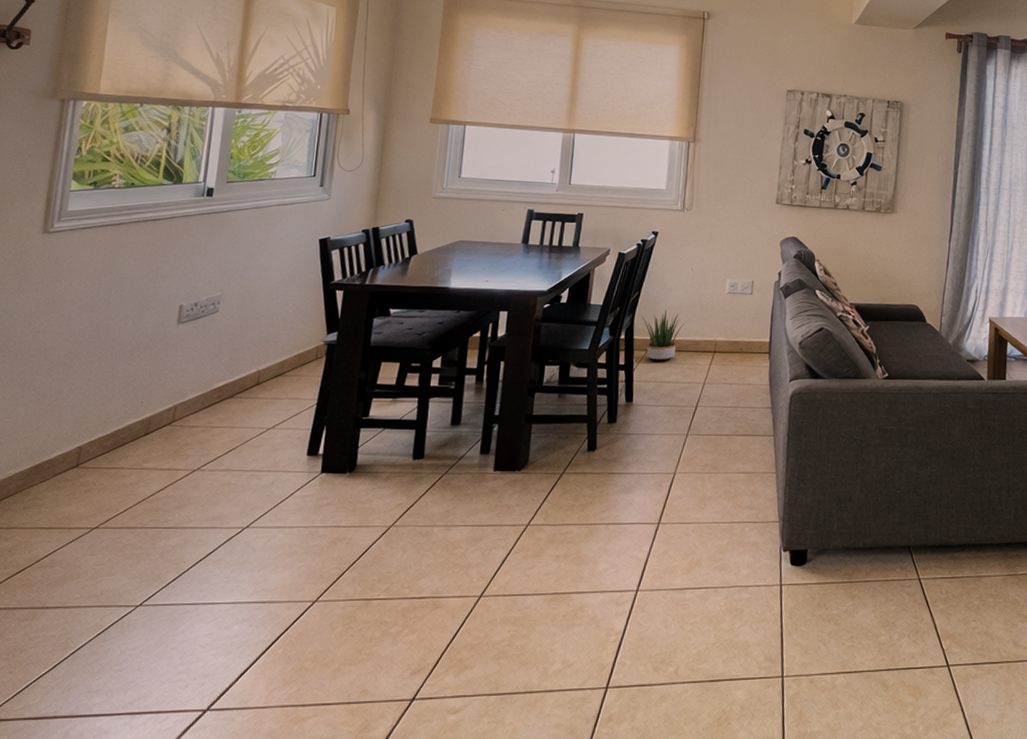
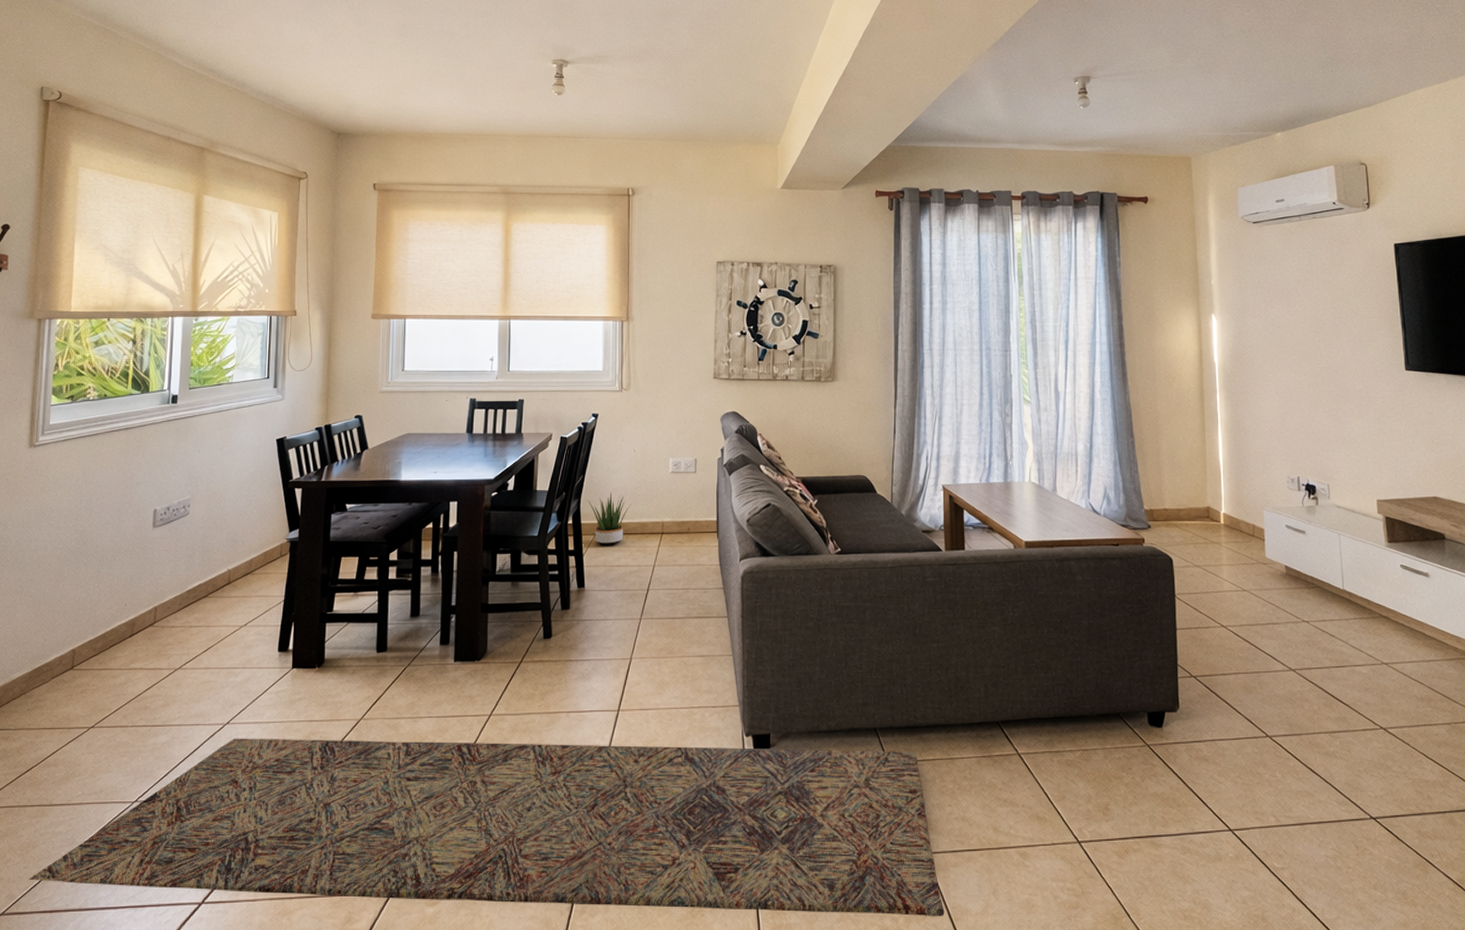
rug: none [14,542,963,726] -> present [29,738,945,917]

